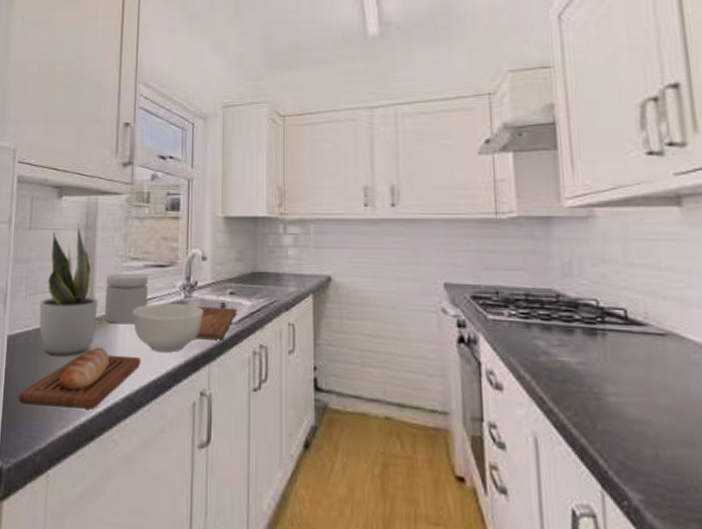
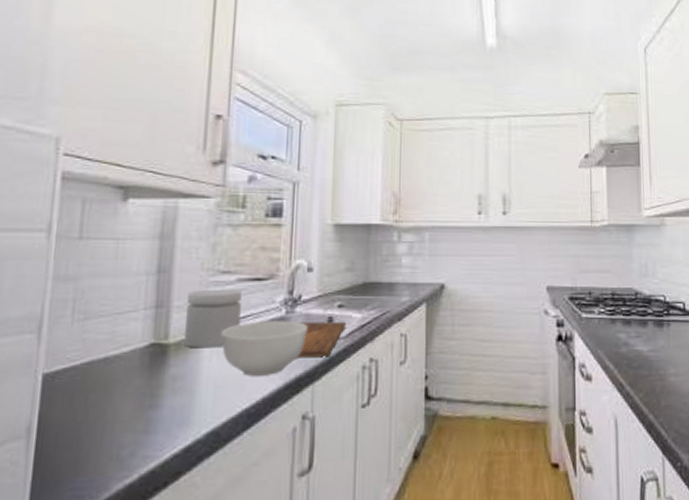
bread loaf: present [18,347,141,410] -> none [57,377,231,456]
potted plant: present [39,224,98,356] -> none [91,232,176,393]

